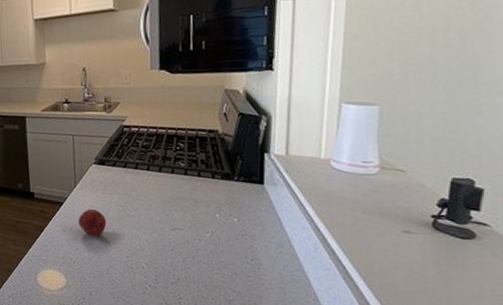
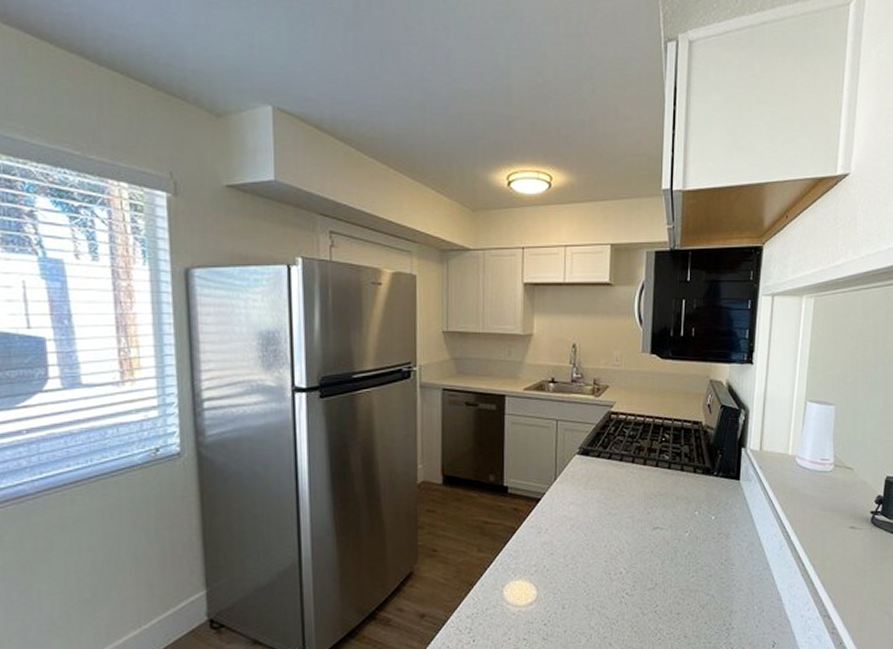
apple: present [78,209,107,237] -> none [556,506,586,539]

